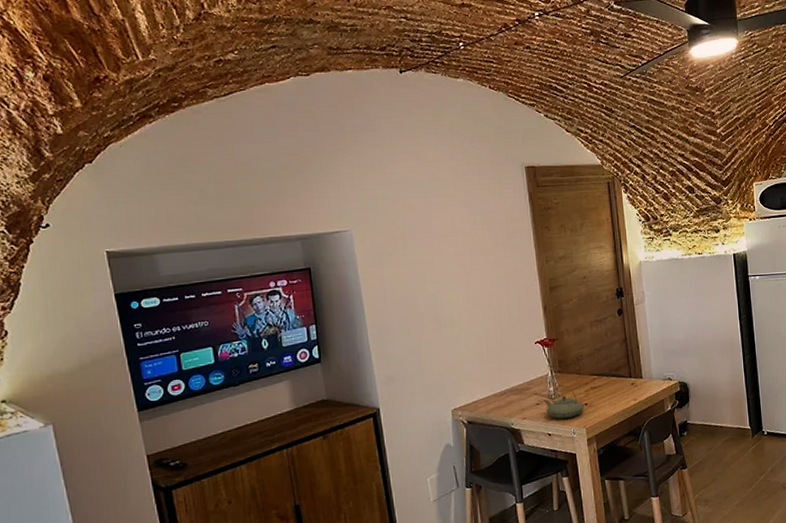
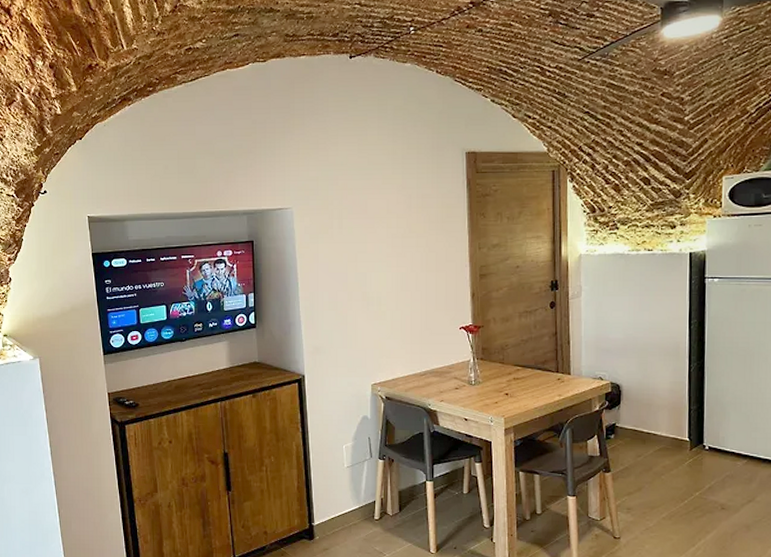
teapot: present [544,385,584,419] -> none [464,373,505,406]

